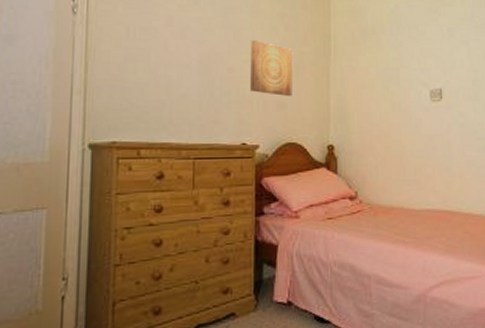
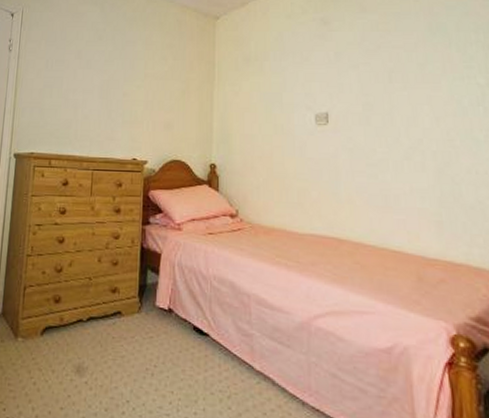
wall art: present [250,40,293,96] -> none [142,69,180,118]

